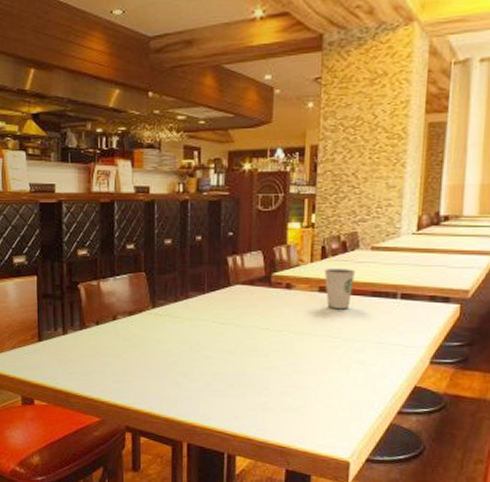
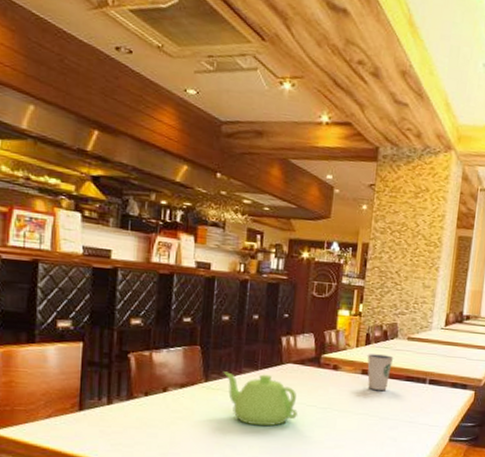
teapot: none [169,297,250,352] -> present [223,371,298,427]

